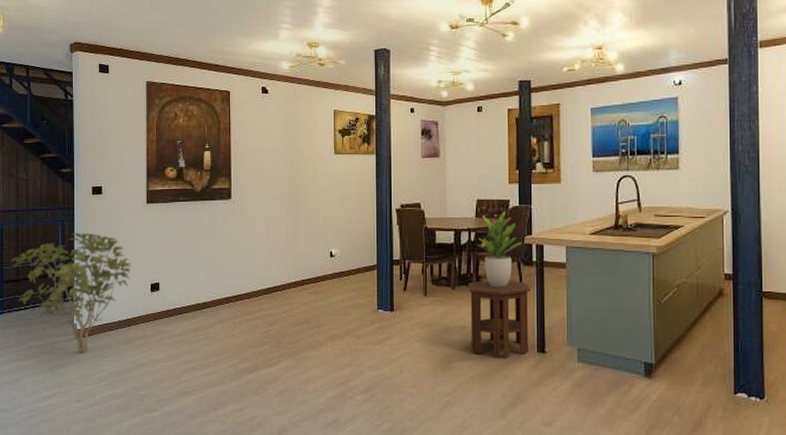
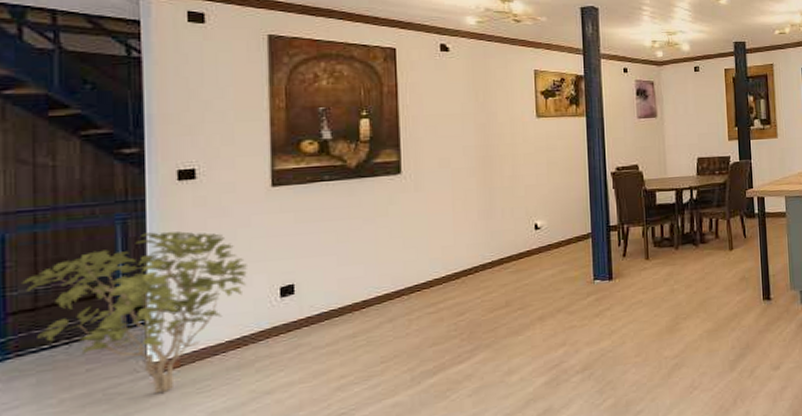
side table: present [468,280,531,358] -> none [691,234,755,312]
potted plant: present [475,211,522,287] -> none [697,167,744,242]

